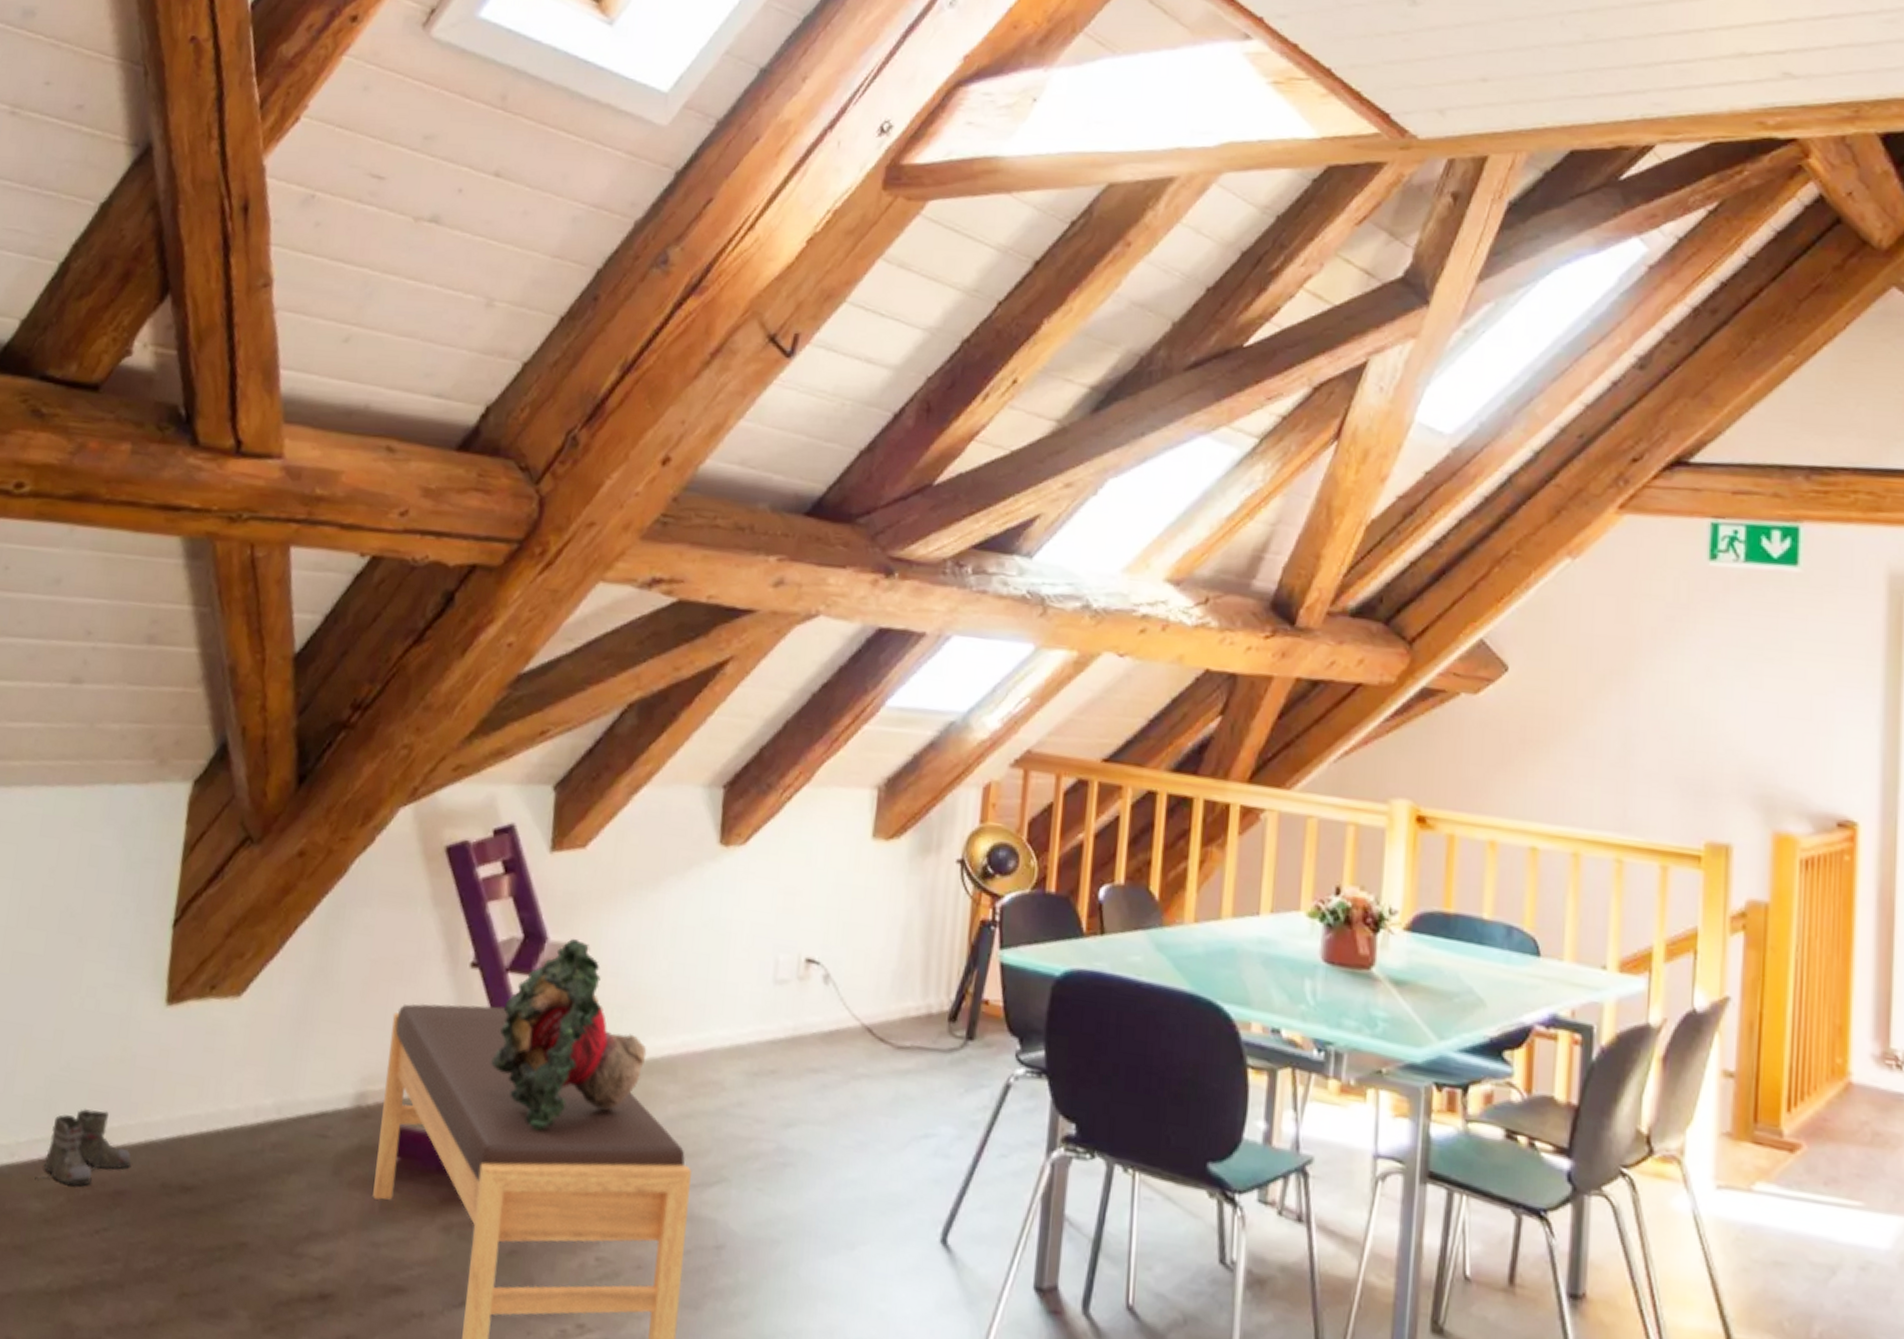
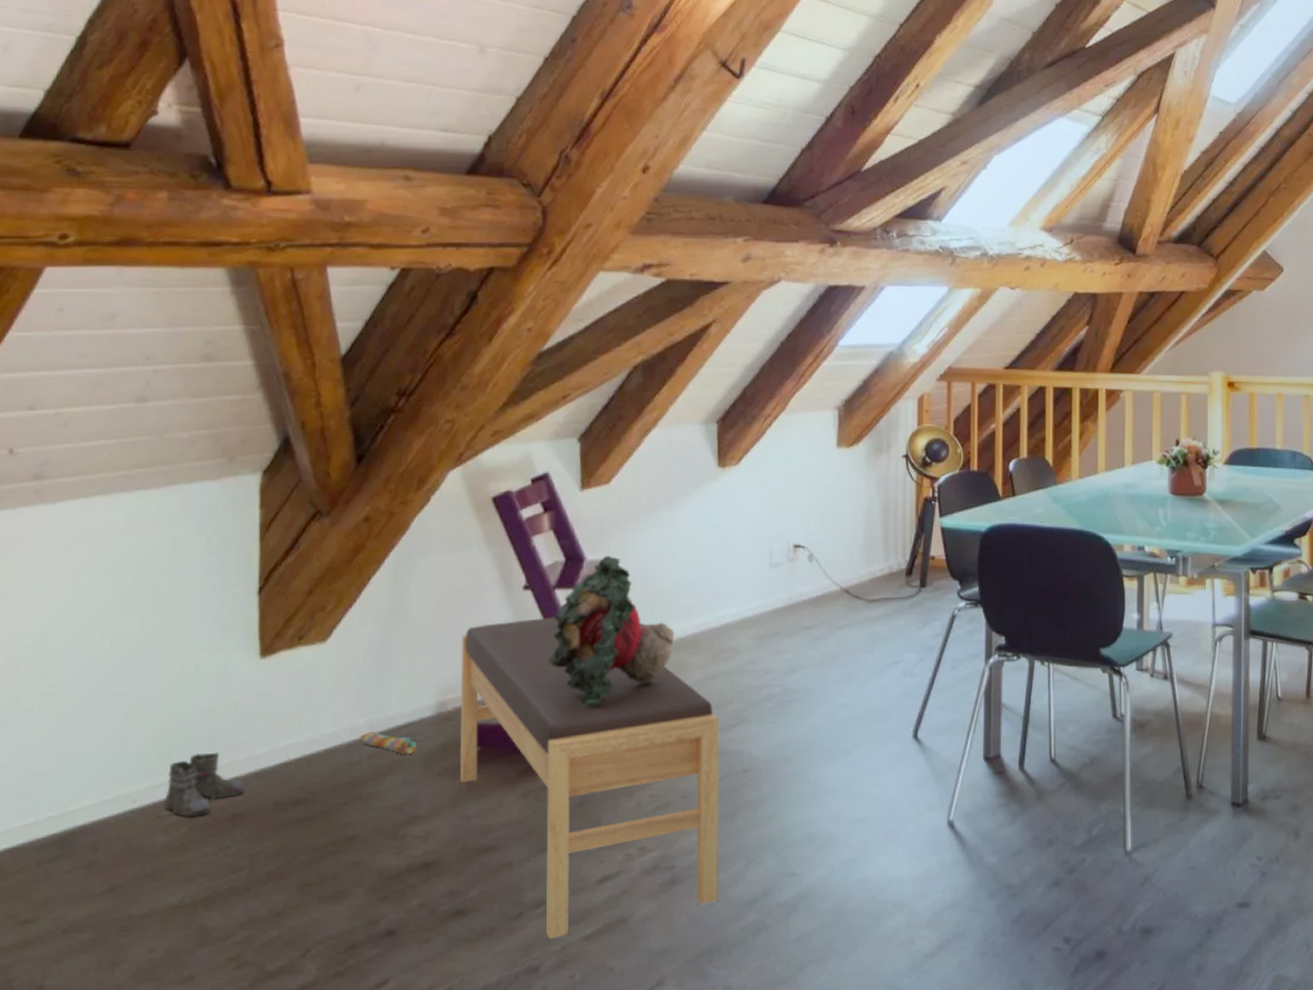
stacking toy: none [265,1115,328,1152] -> present [360,731,417,755]

